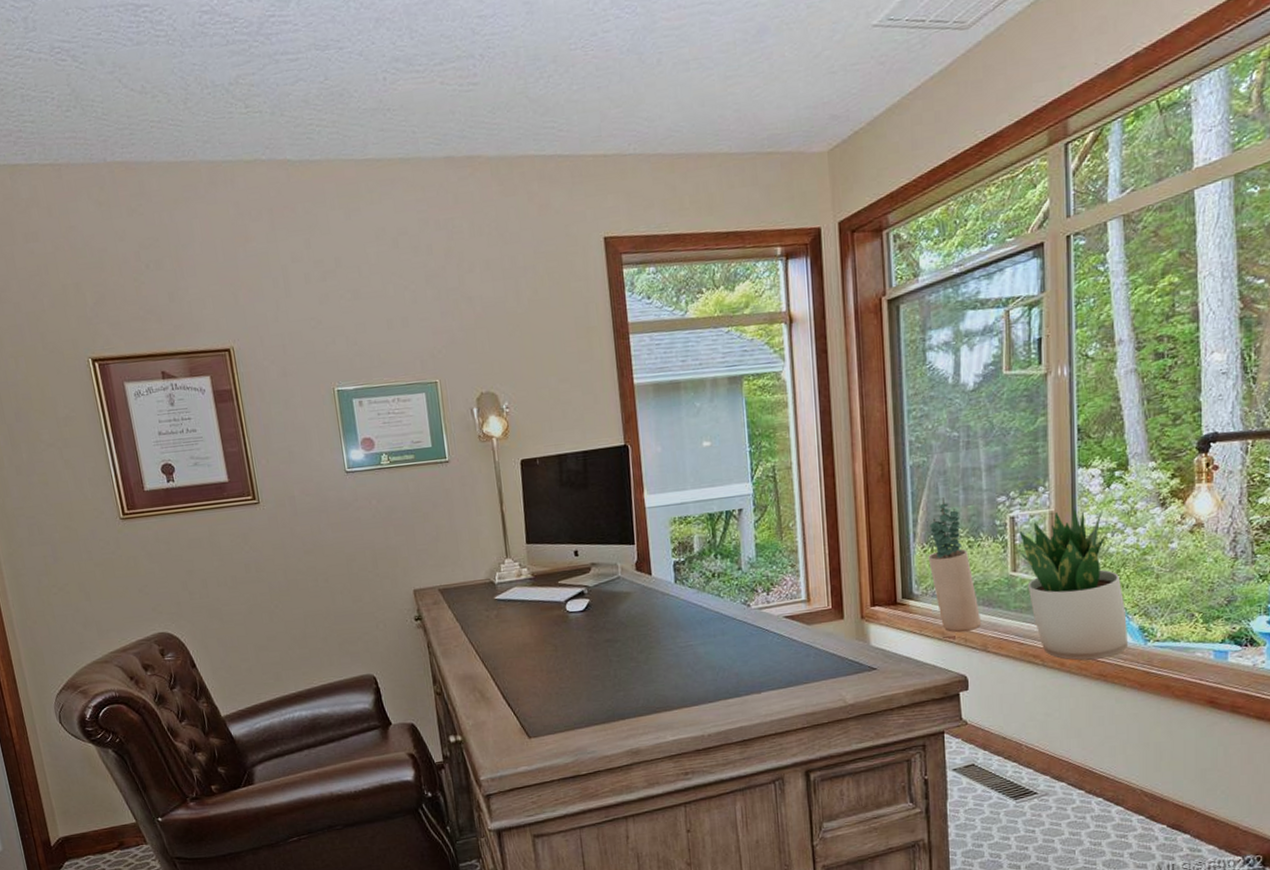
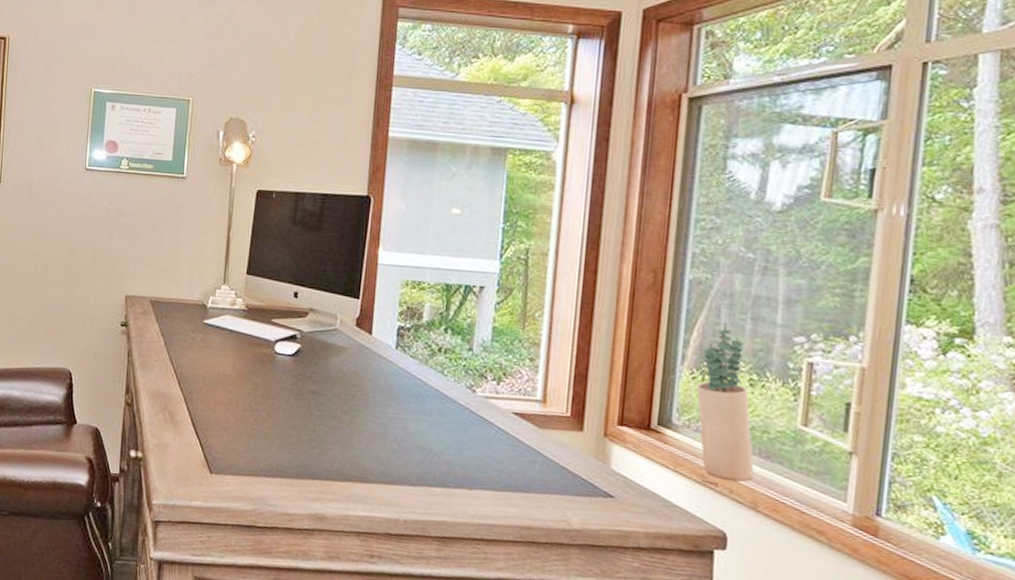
planter: present [1016,508,1129,661] -> none [811,369,951,559]

